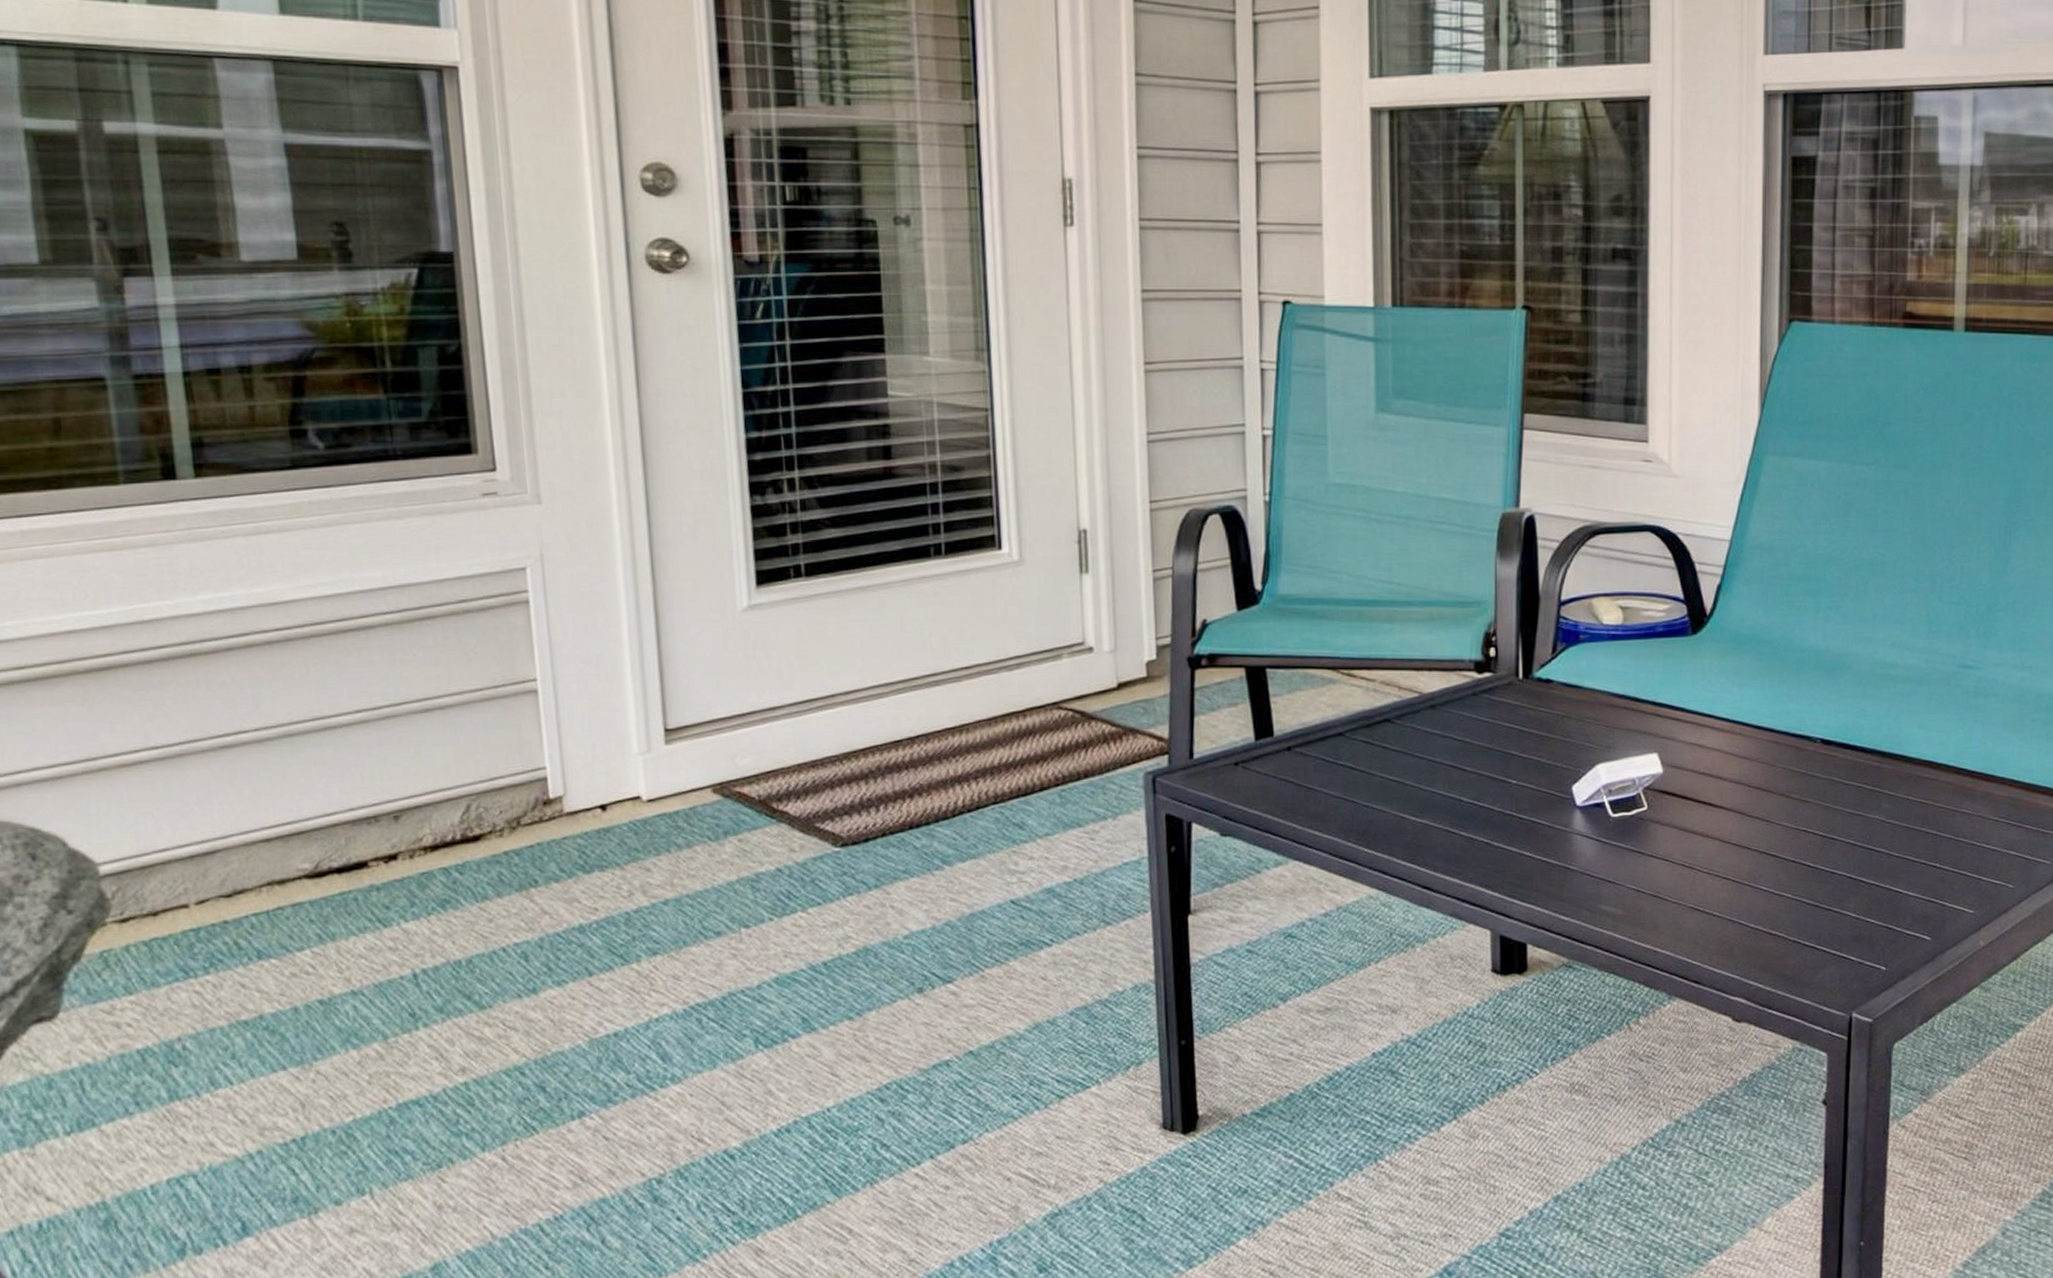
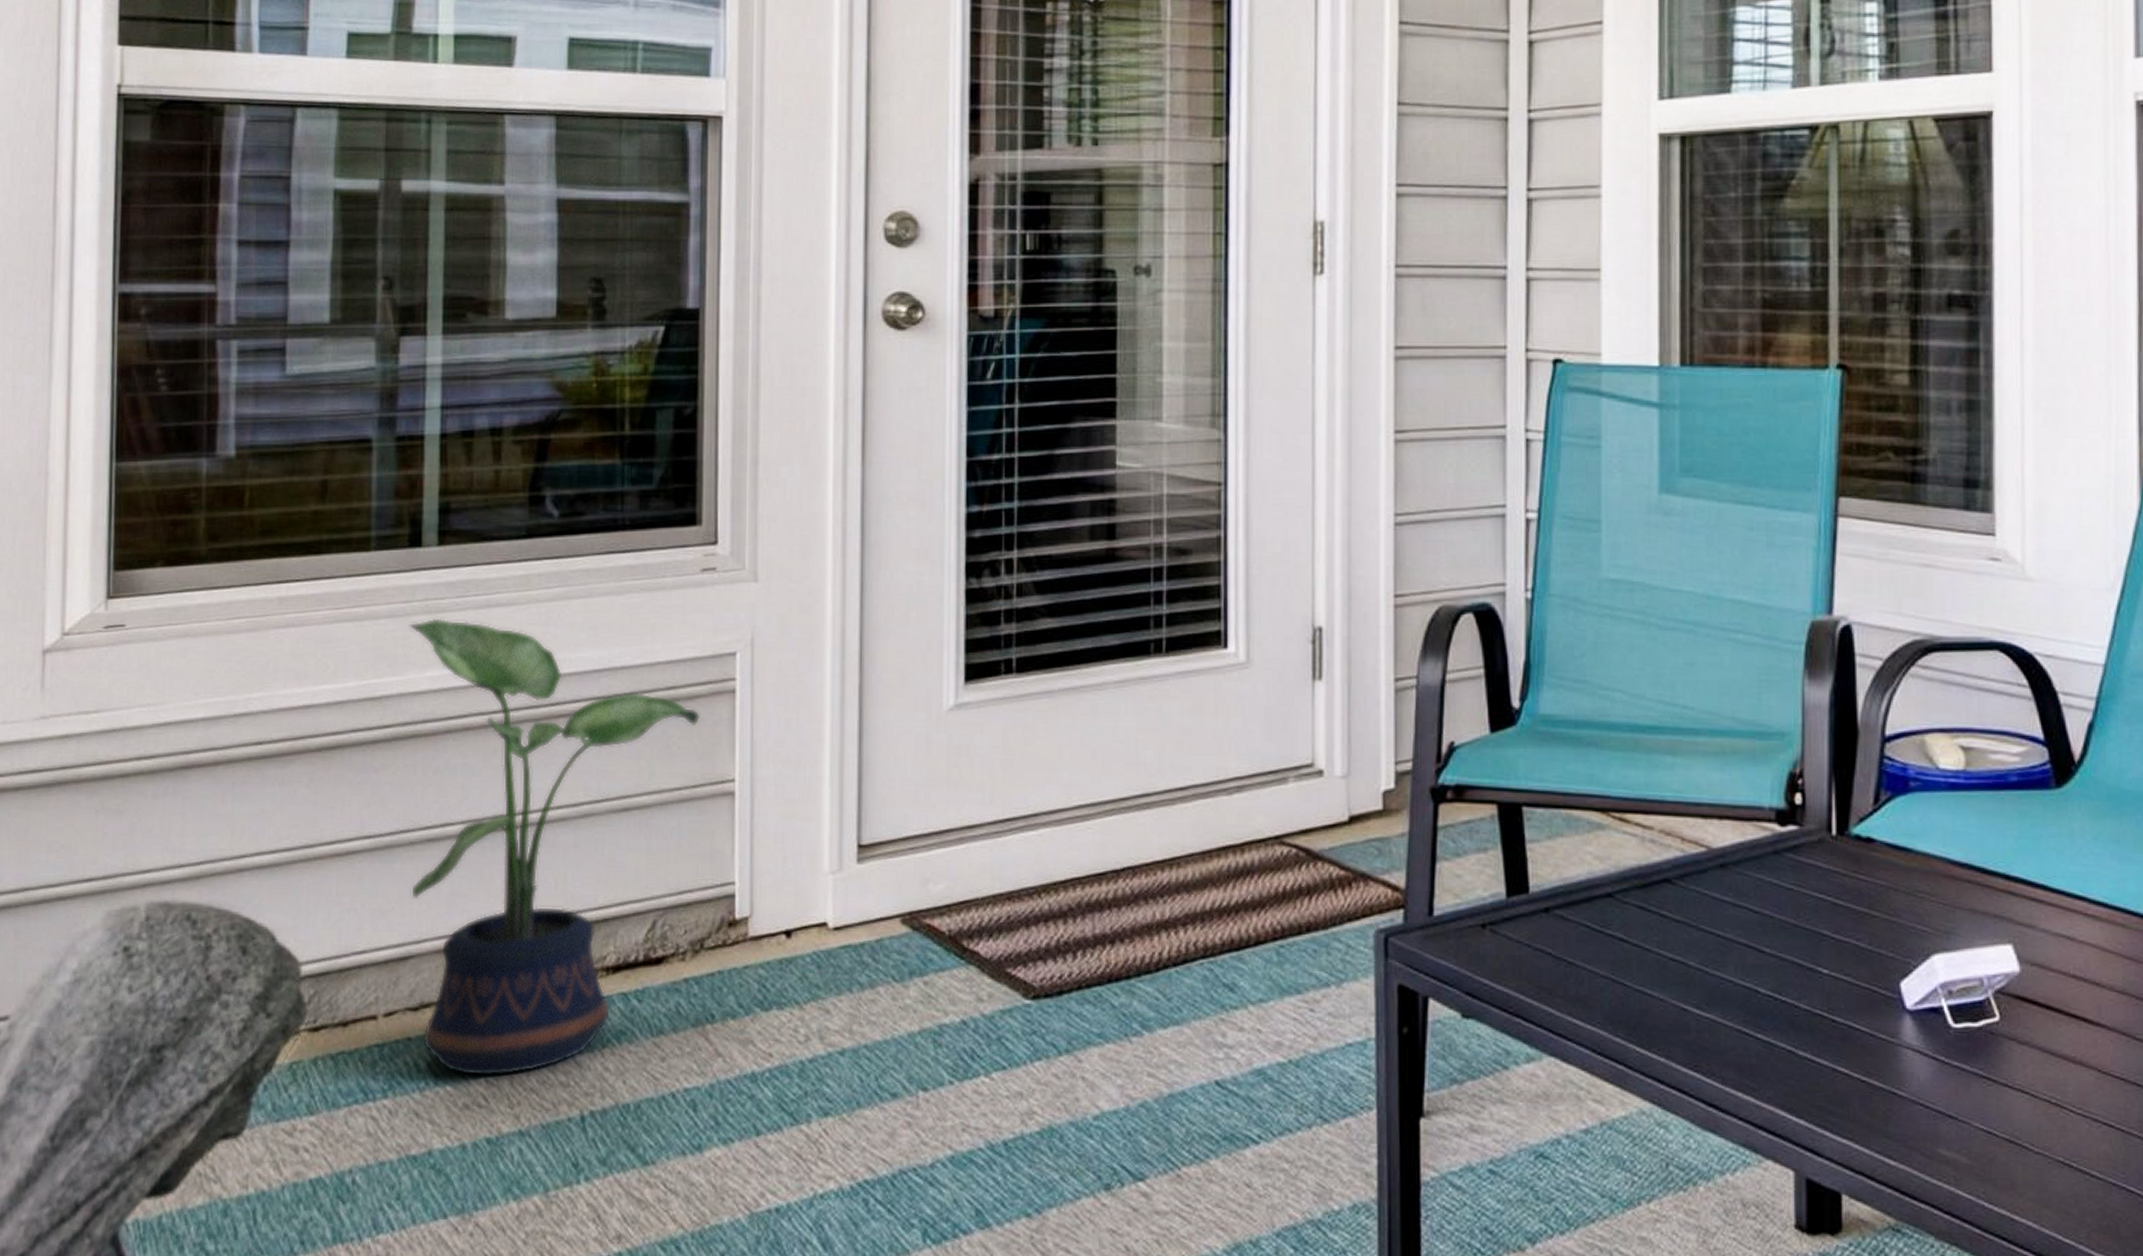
potted plant: none [172,545,495,949] -> present [408,618,700,1077]

